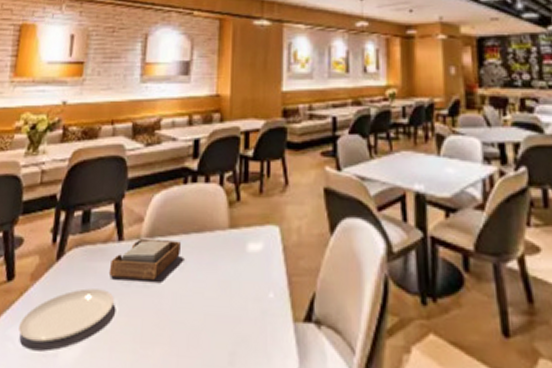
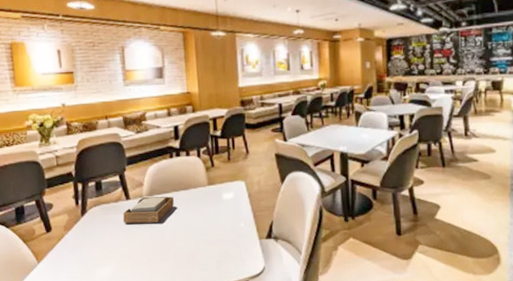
plate: present [19,288,114,343] -> none [62,232,130,268]

